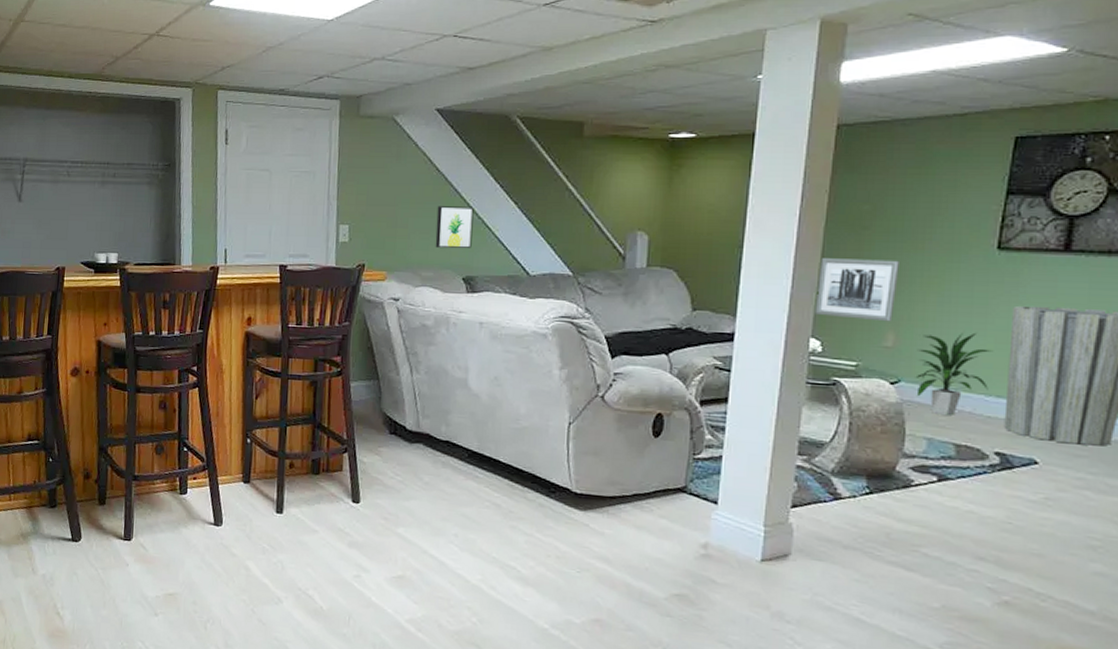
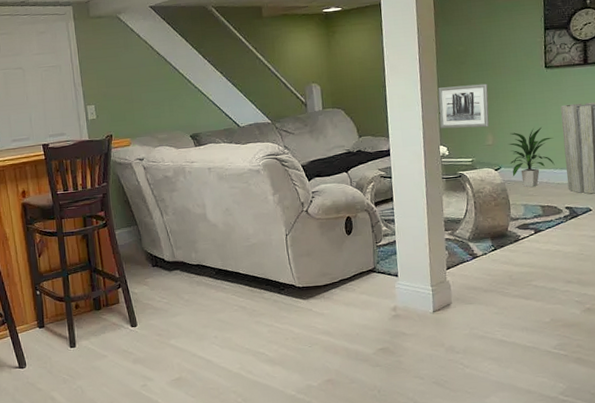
wall art: present [435,206,474,249] -> none [162,79,193,115]

